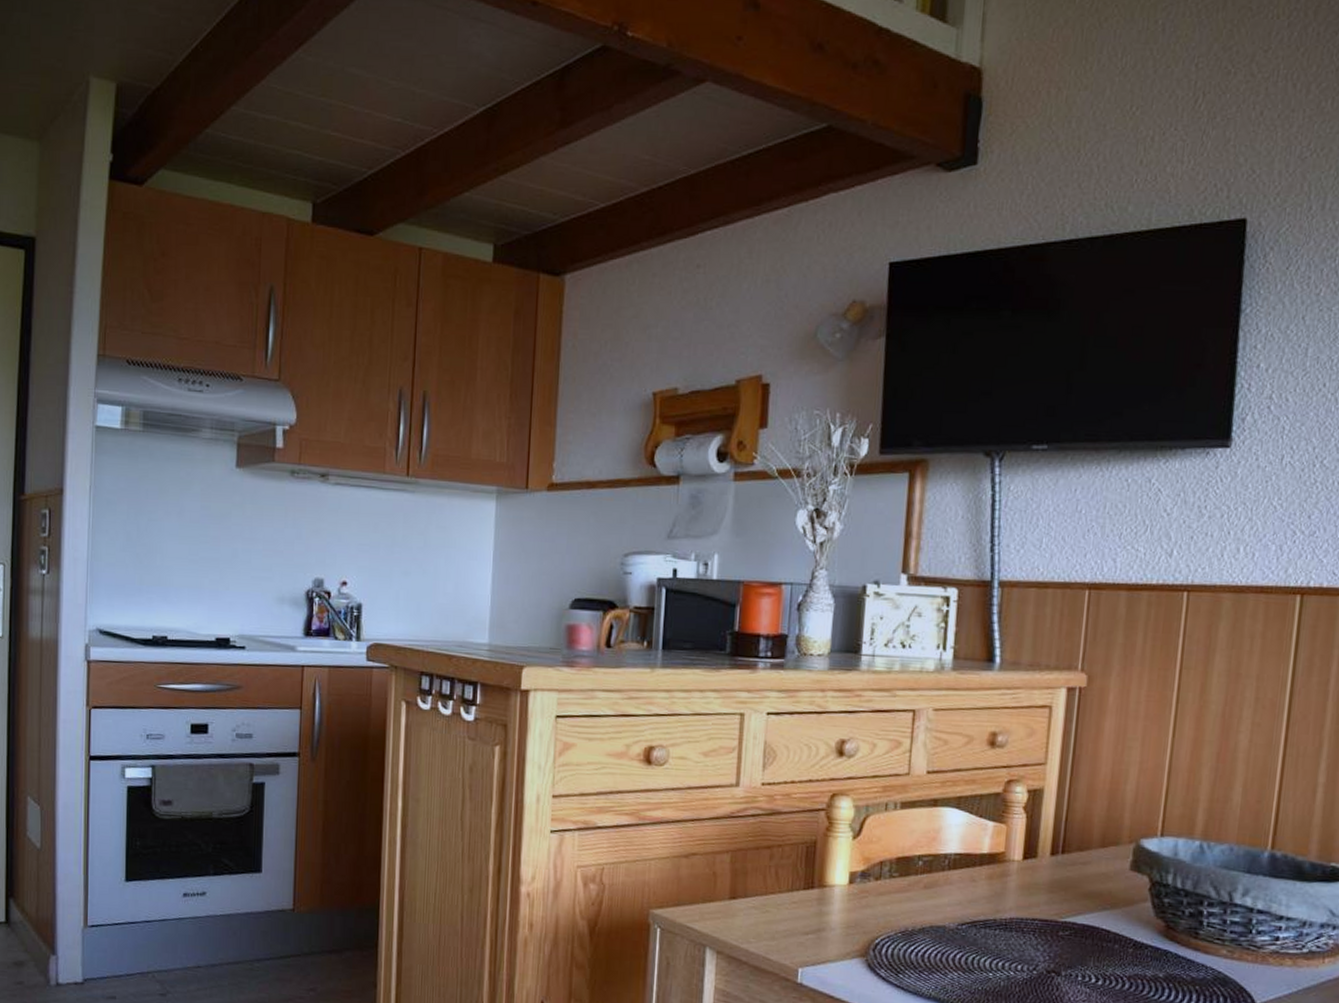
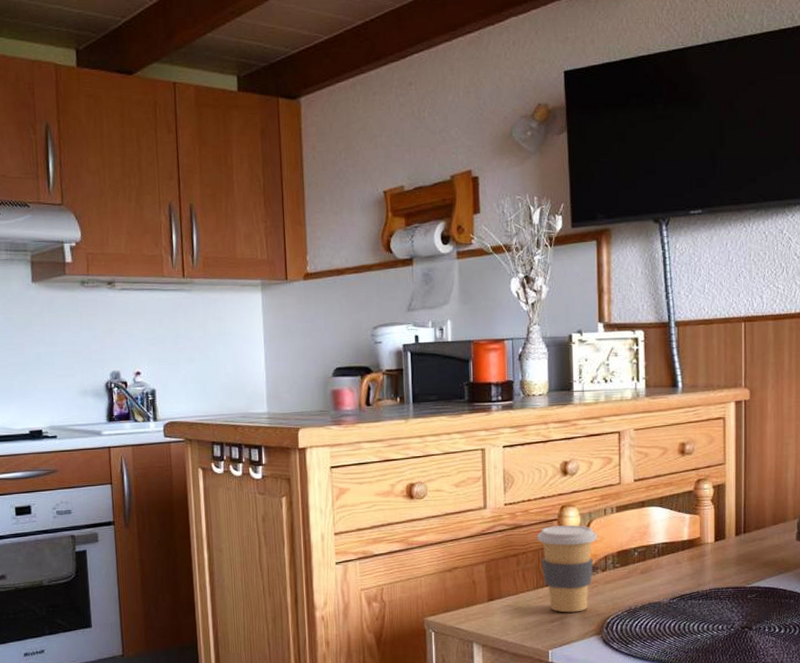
coffee cup: none [798,817,873,926] -> present [537,525,597,613]

